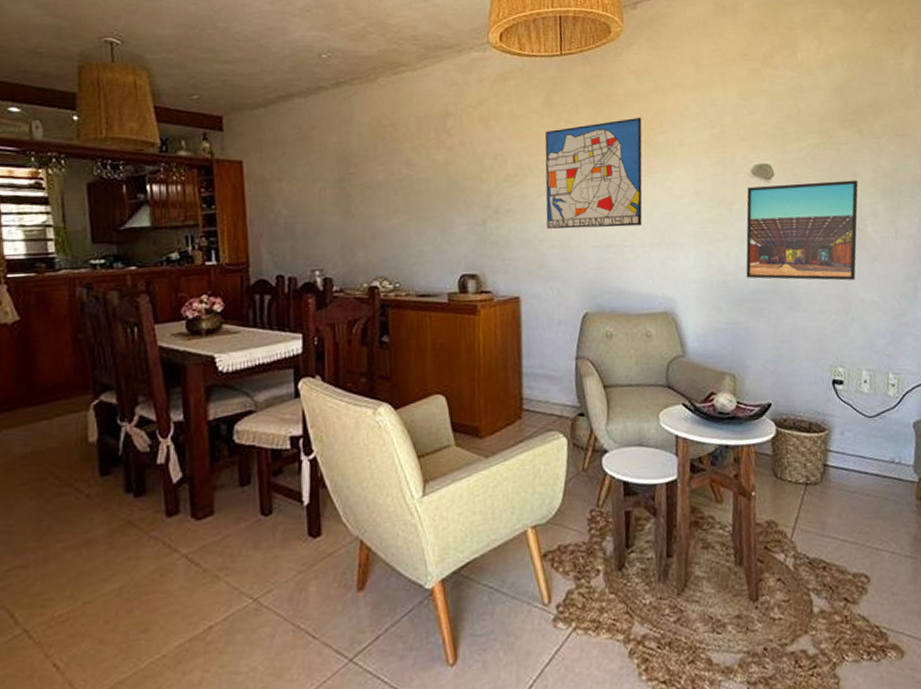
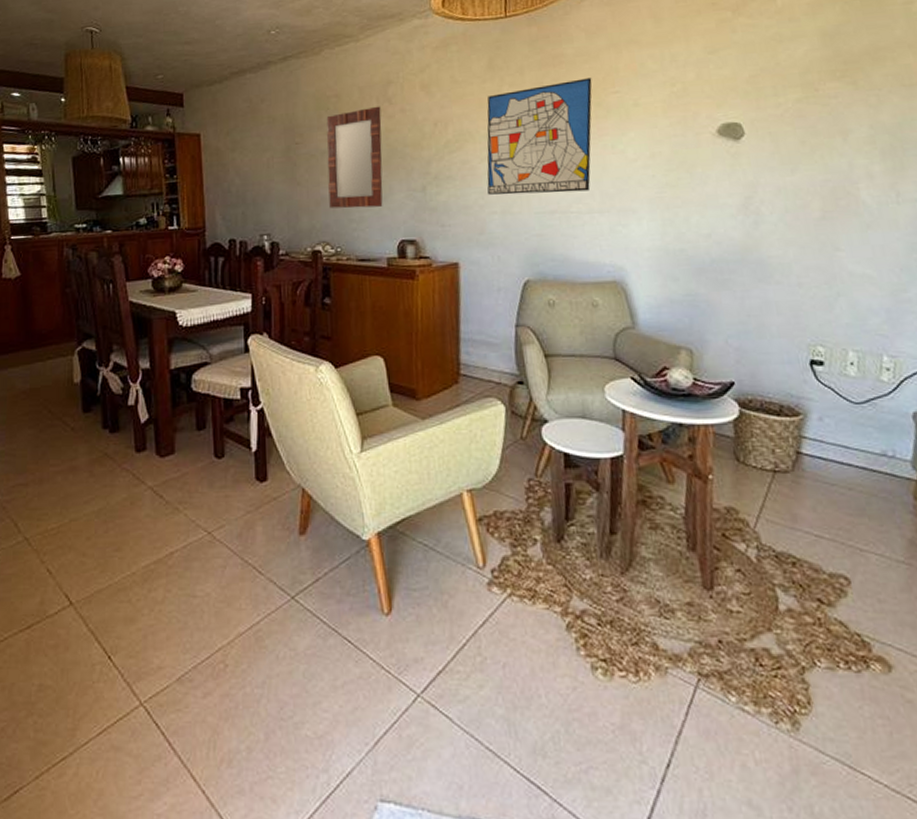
home mirror: none [382,137,443,242] -> present [326,106,383,209]
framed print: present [745,180,858,281] -> none [707,137,850,251]

